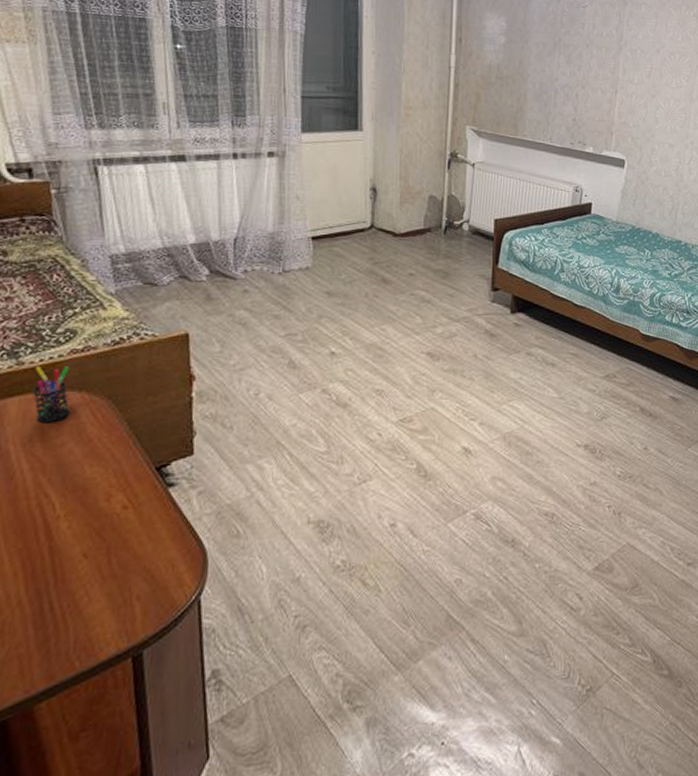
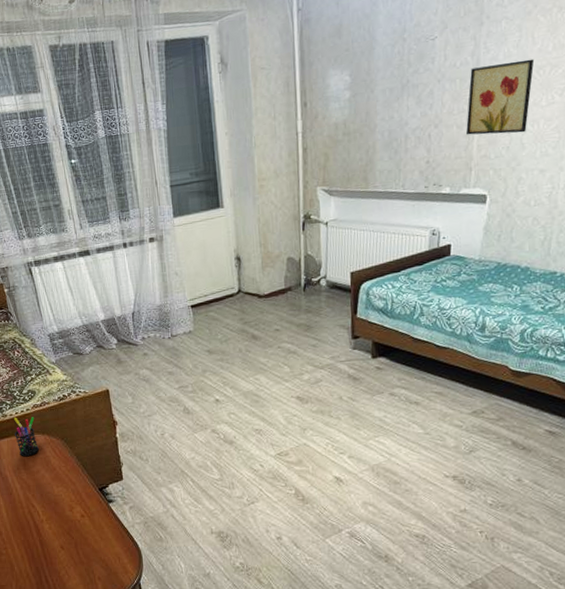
wall art: none [609,41,667,108] -> present [466,59,535,135]

